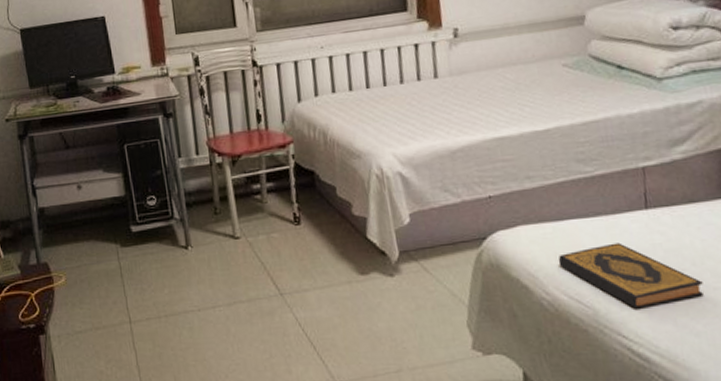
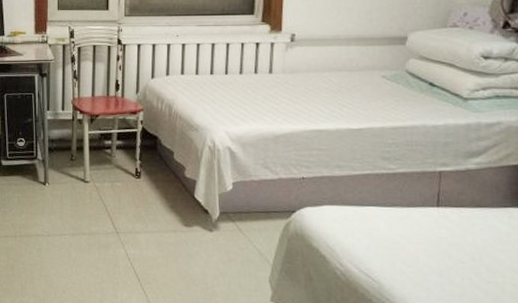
hardback book: present [558,242,704,309] -> none [354,231,479,290]

